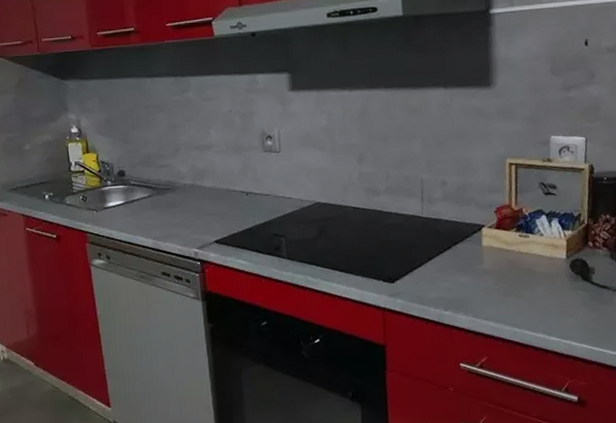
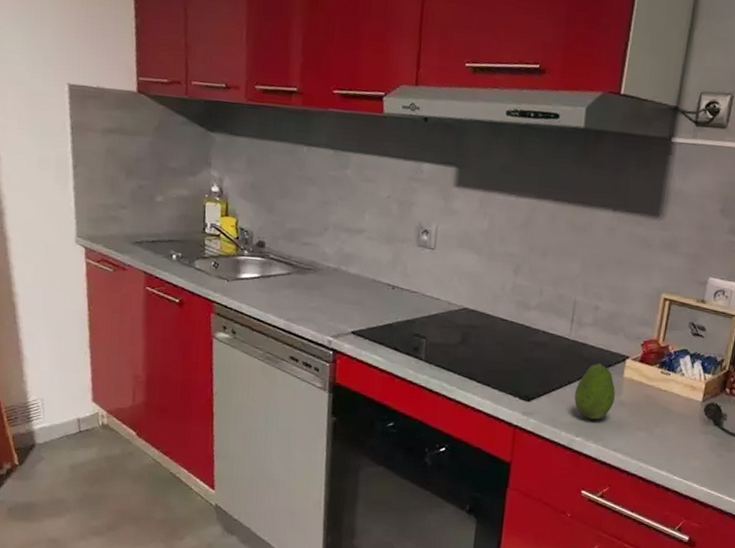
fruit: none [437,236,477,292] -> present [574,363,615,419]

